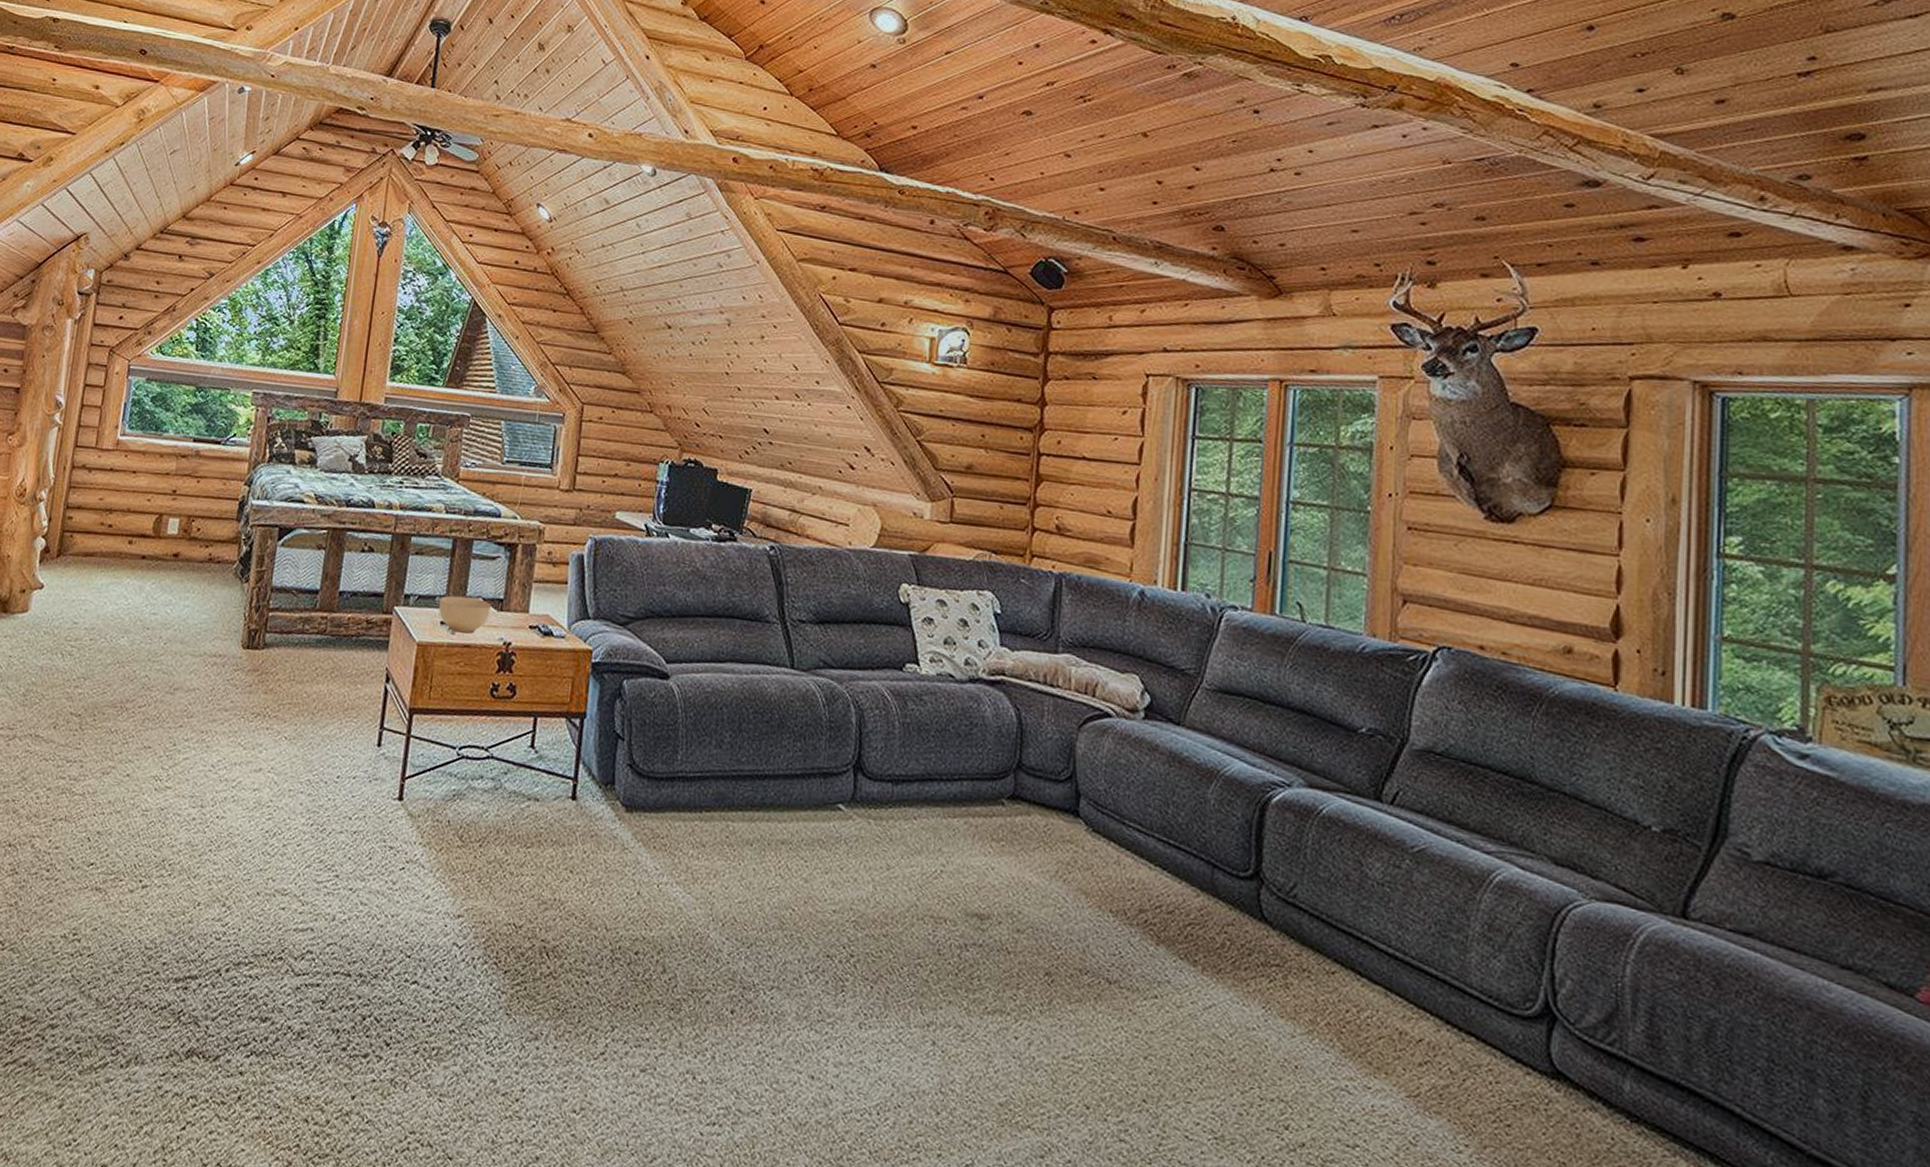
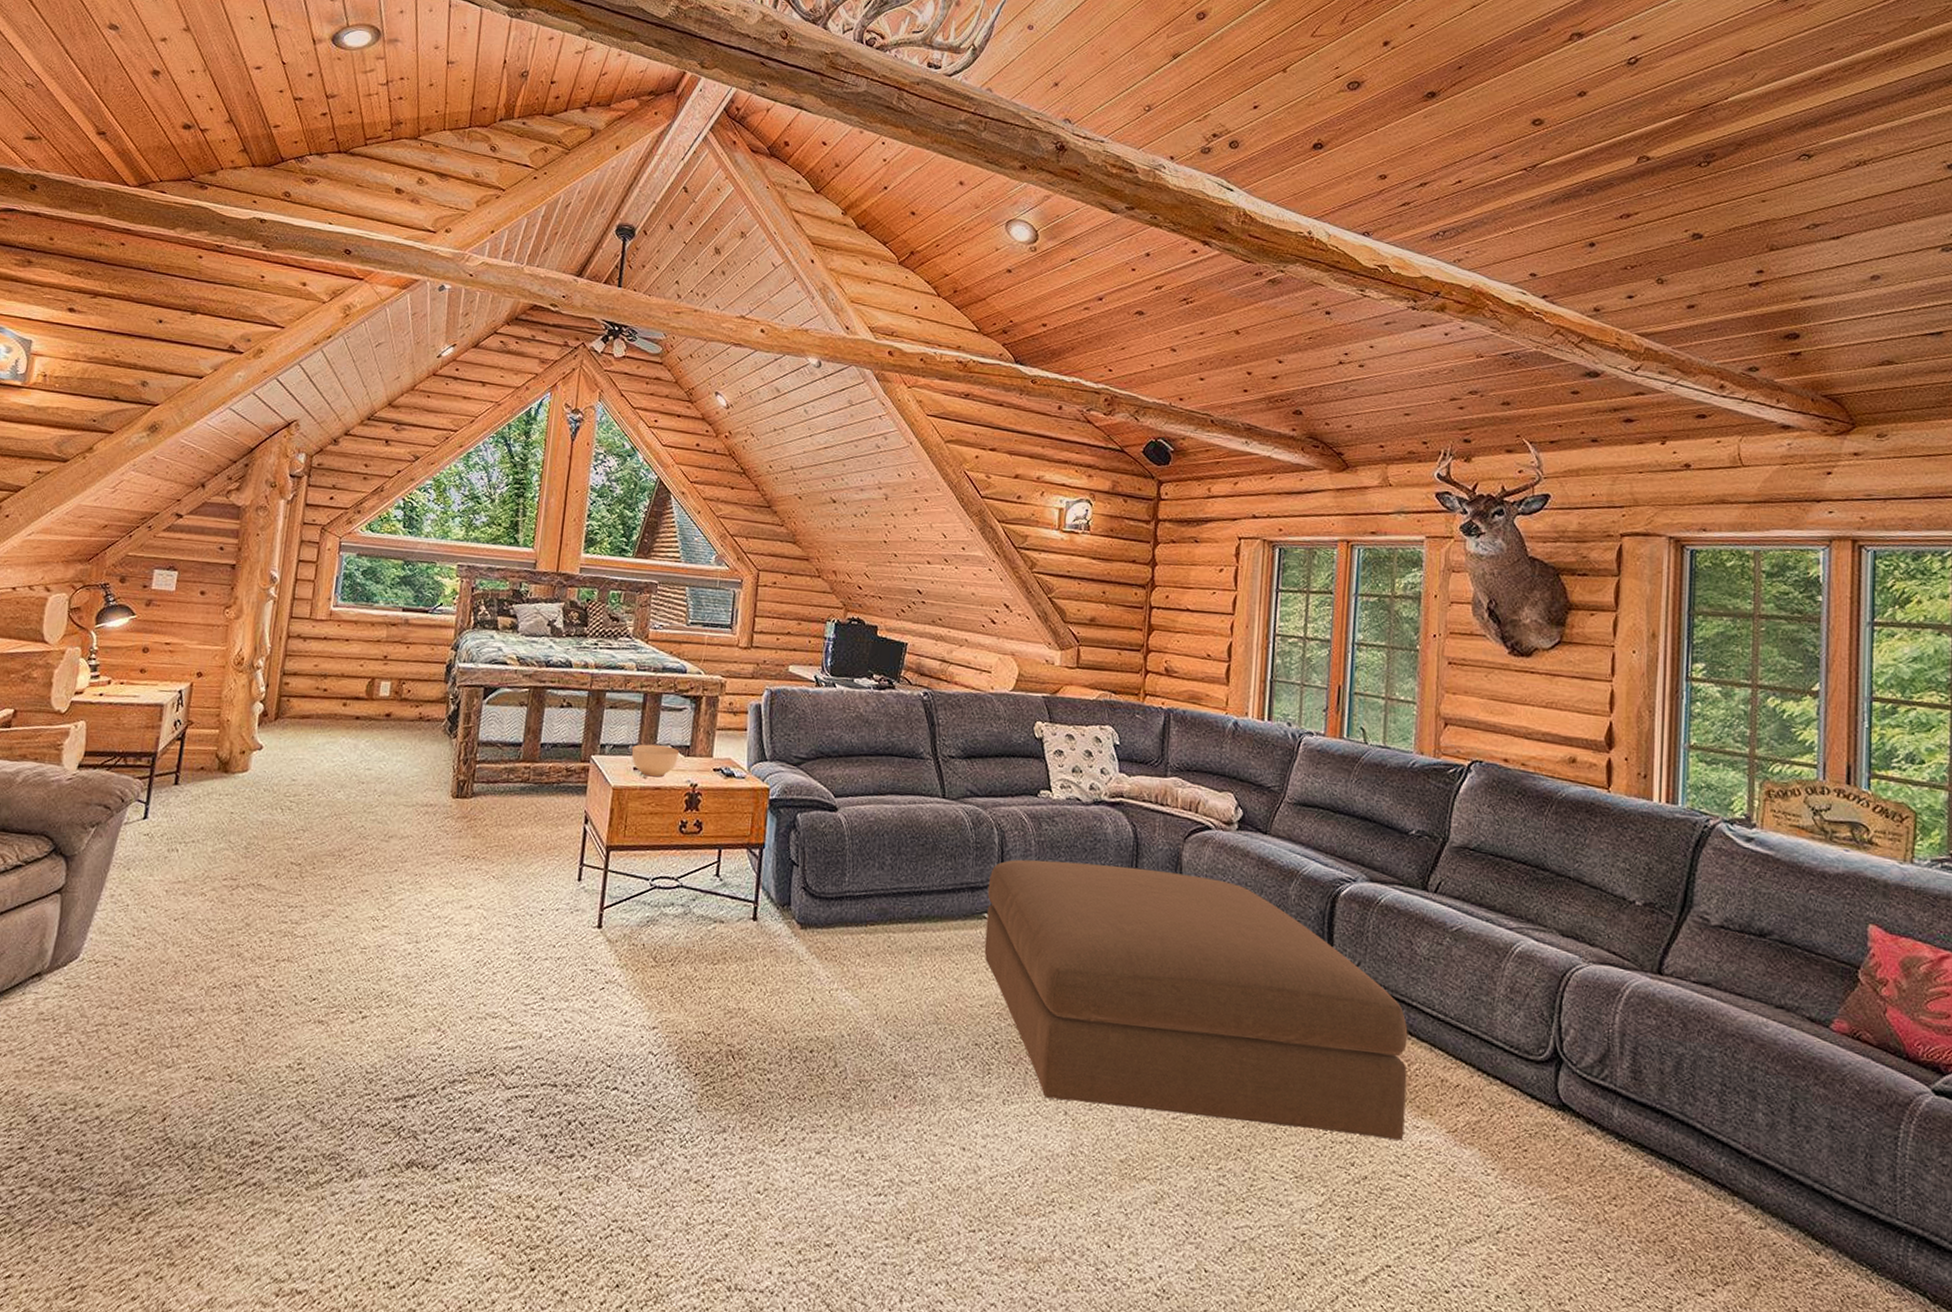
ottoman: none [838,743,1357,1103] -> present [984,859,1408,1141]

